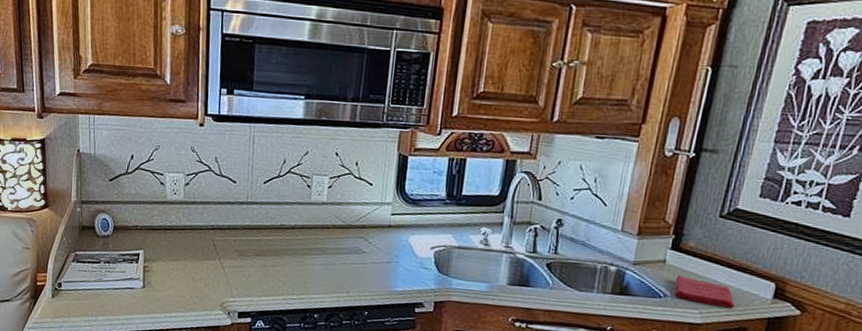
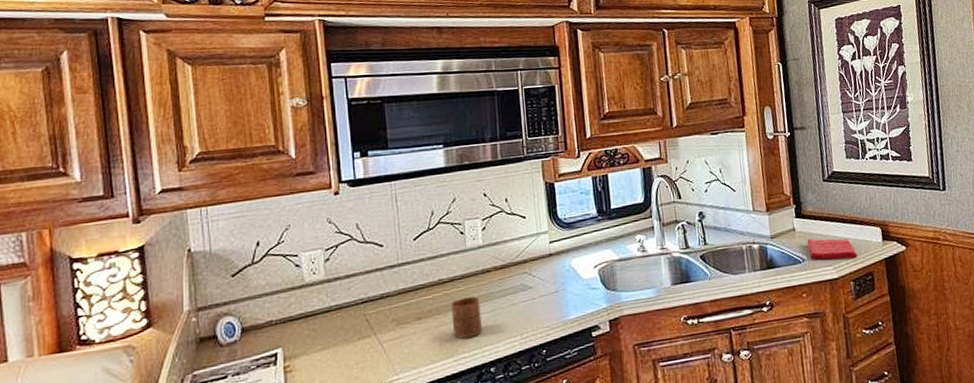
cup: none [286,246,315,284] -> present [451,296,482,339]

